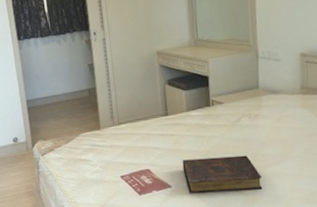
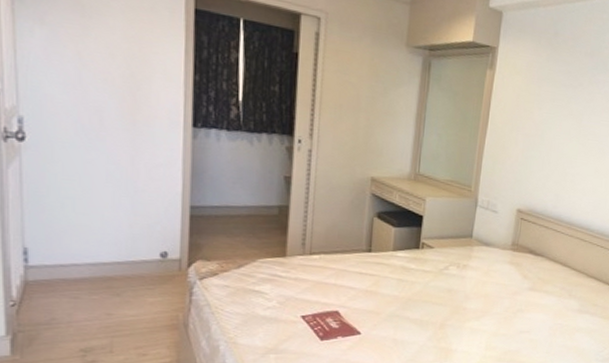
book: present [182,155,263,194] -> none [377,304,459,345]

